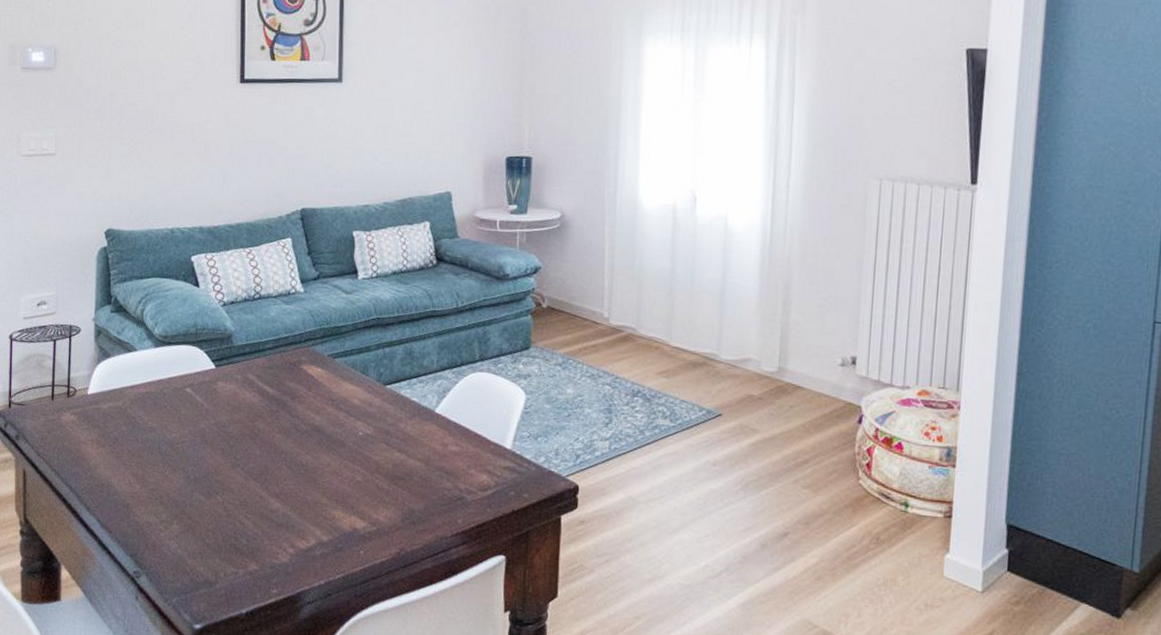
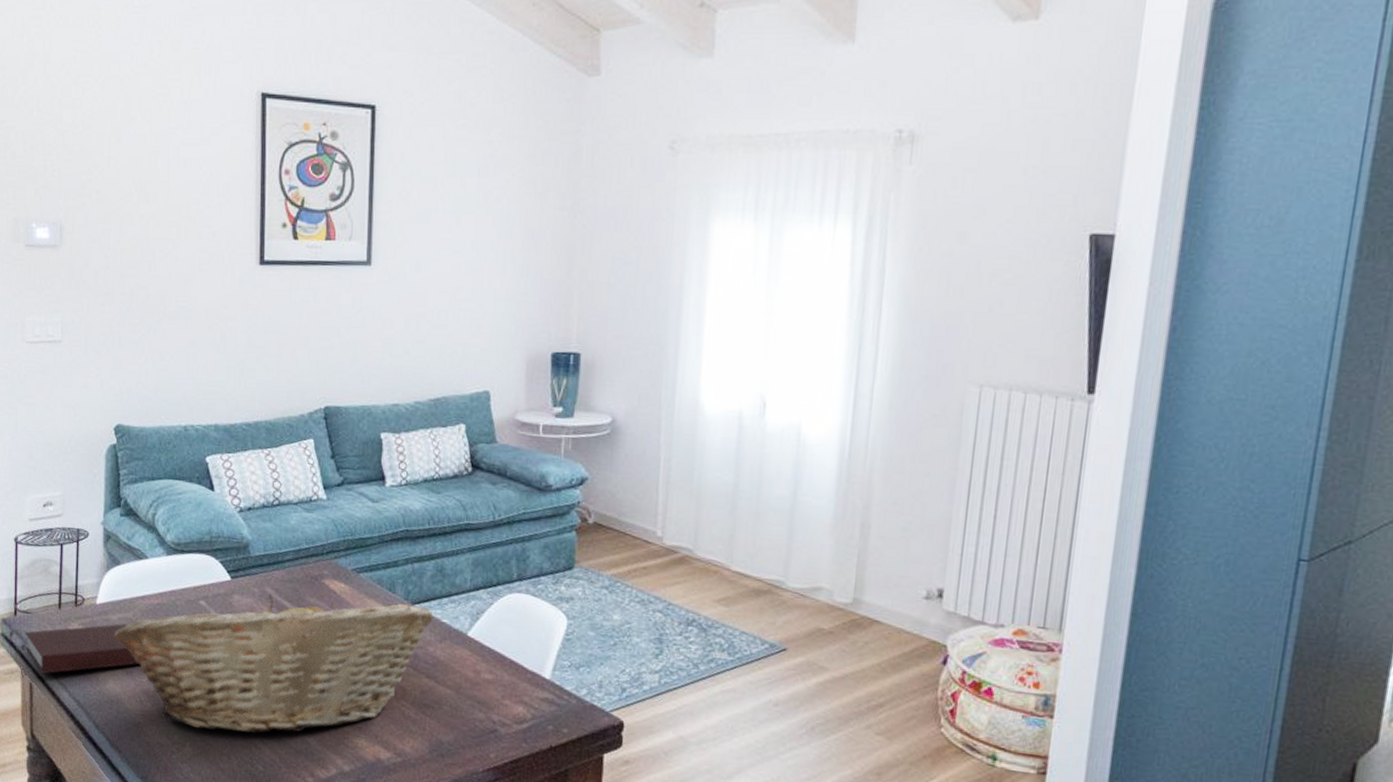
notebook: none [18,411,129,462] -> present [24,623,140,674]
fruit basket: none [104,380,404,509] -> present [113,594,433,733]

